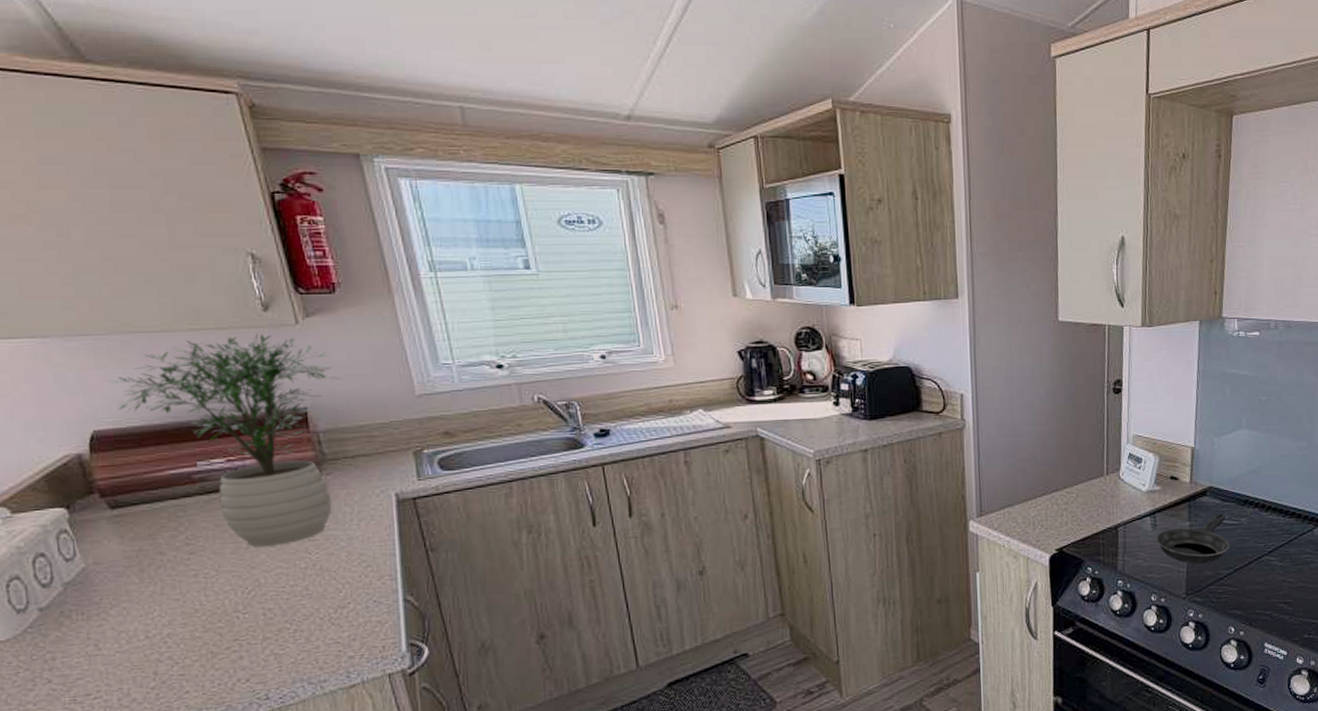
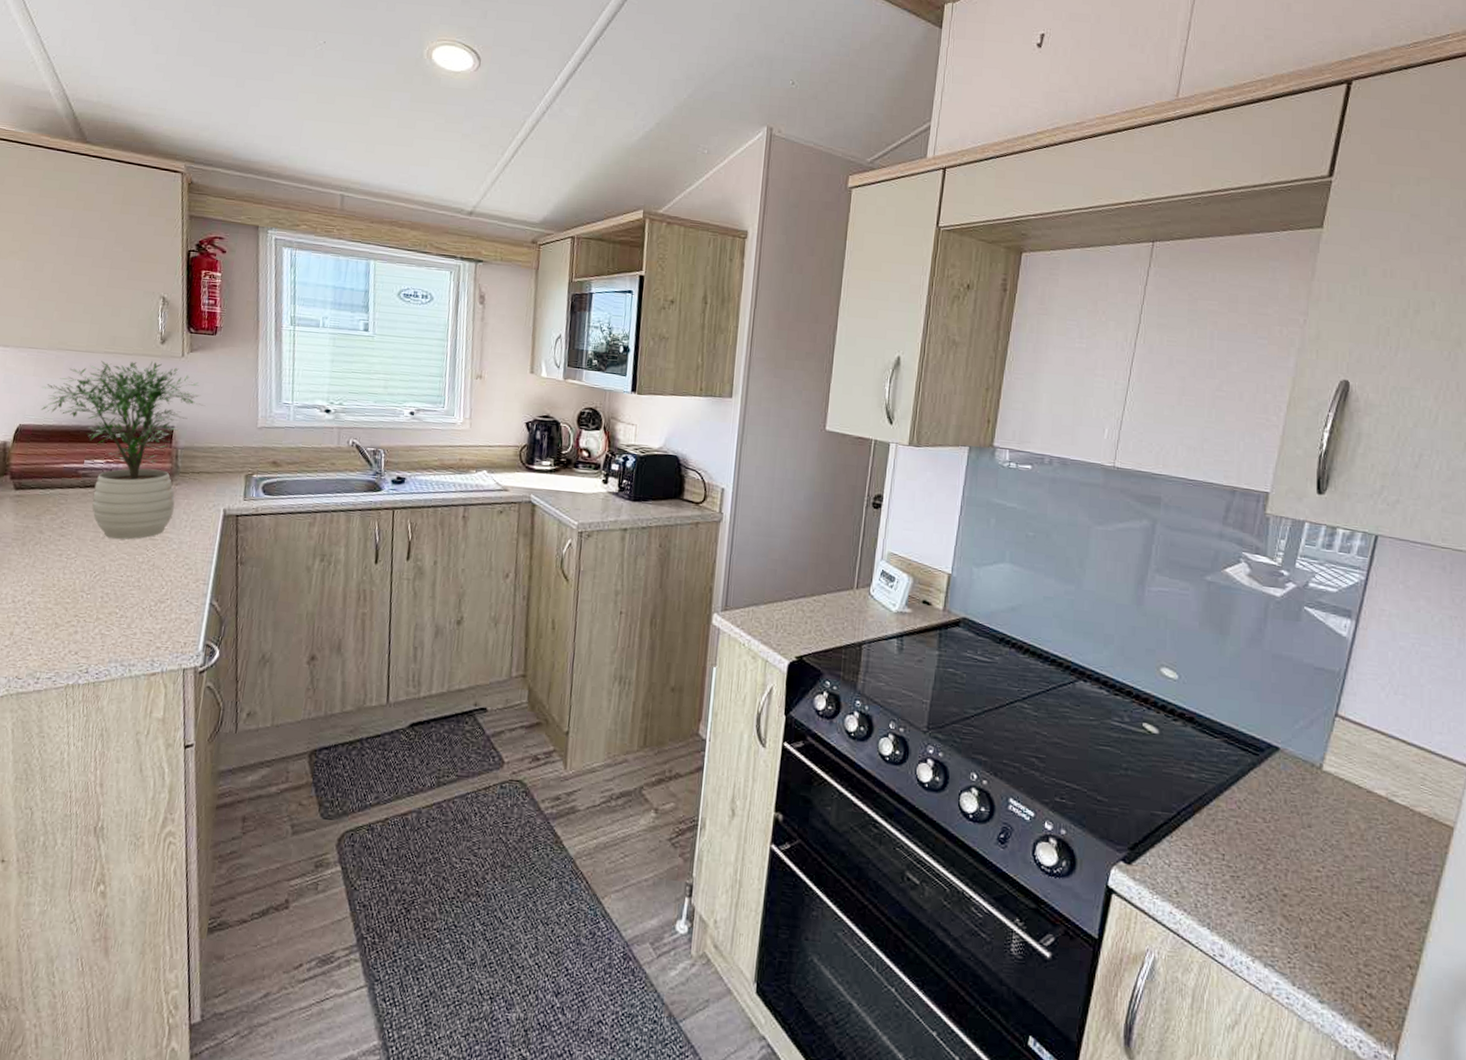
frying pan: present [1156,513,1230,564] -> none [901,648,980,699]

